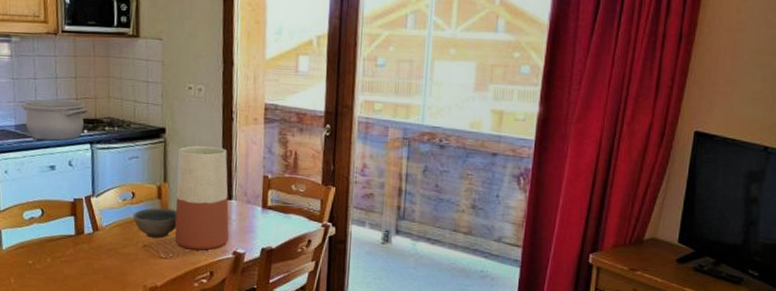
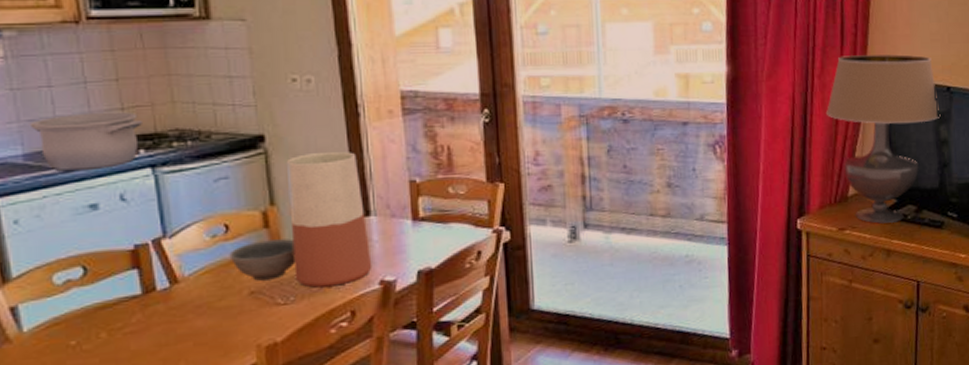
table lamp: none [631,107,754,272] -> present [825,54,941,224]

